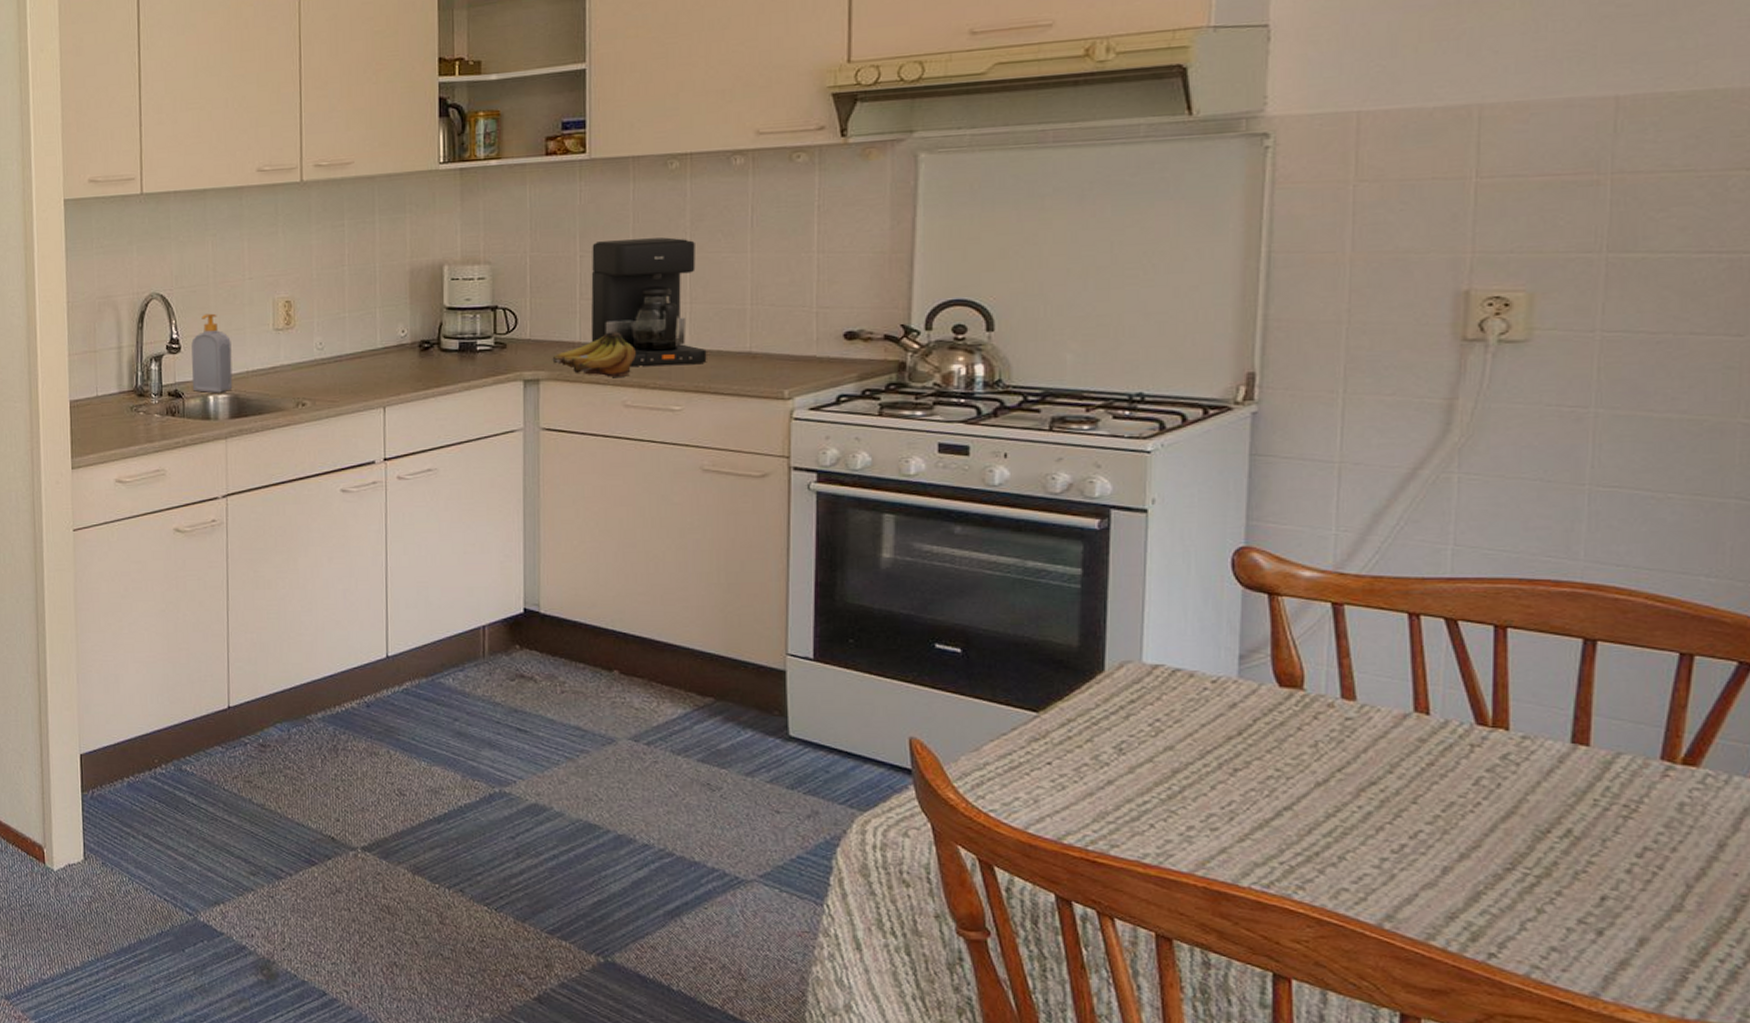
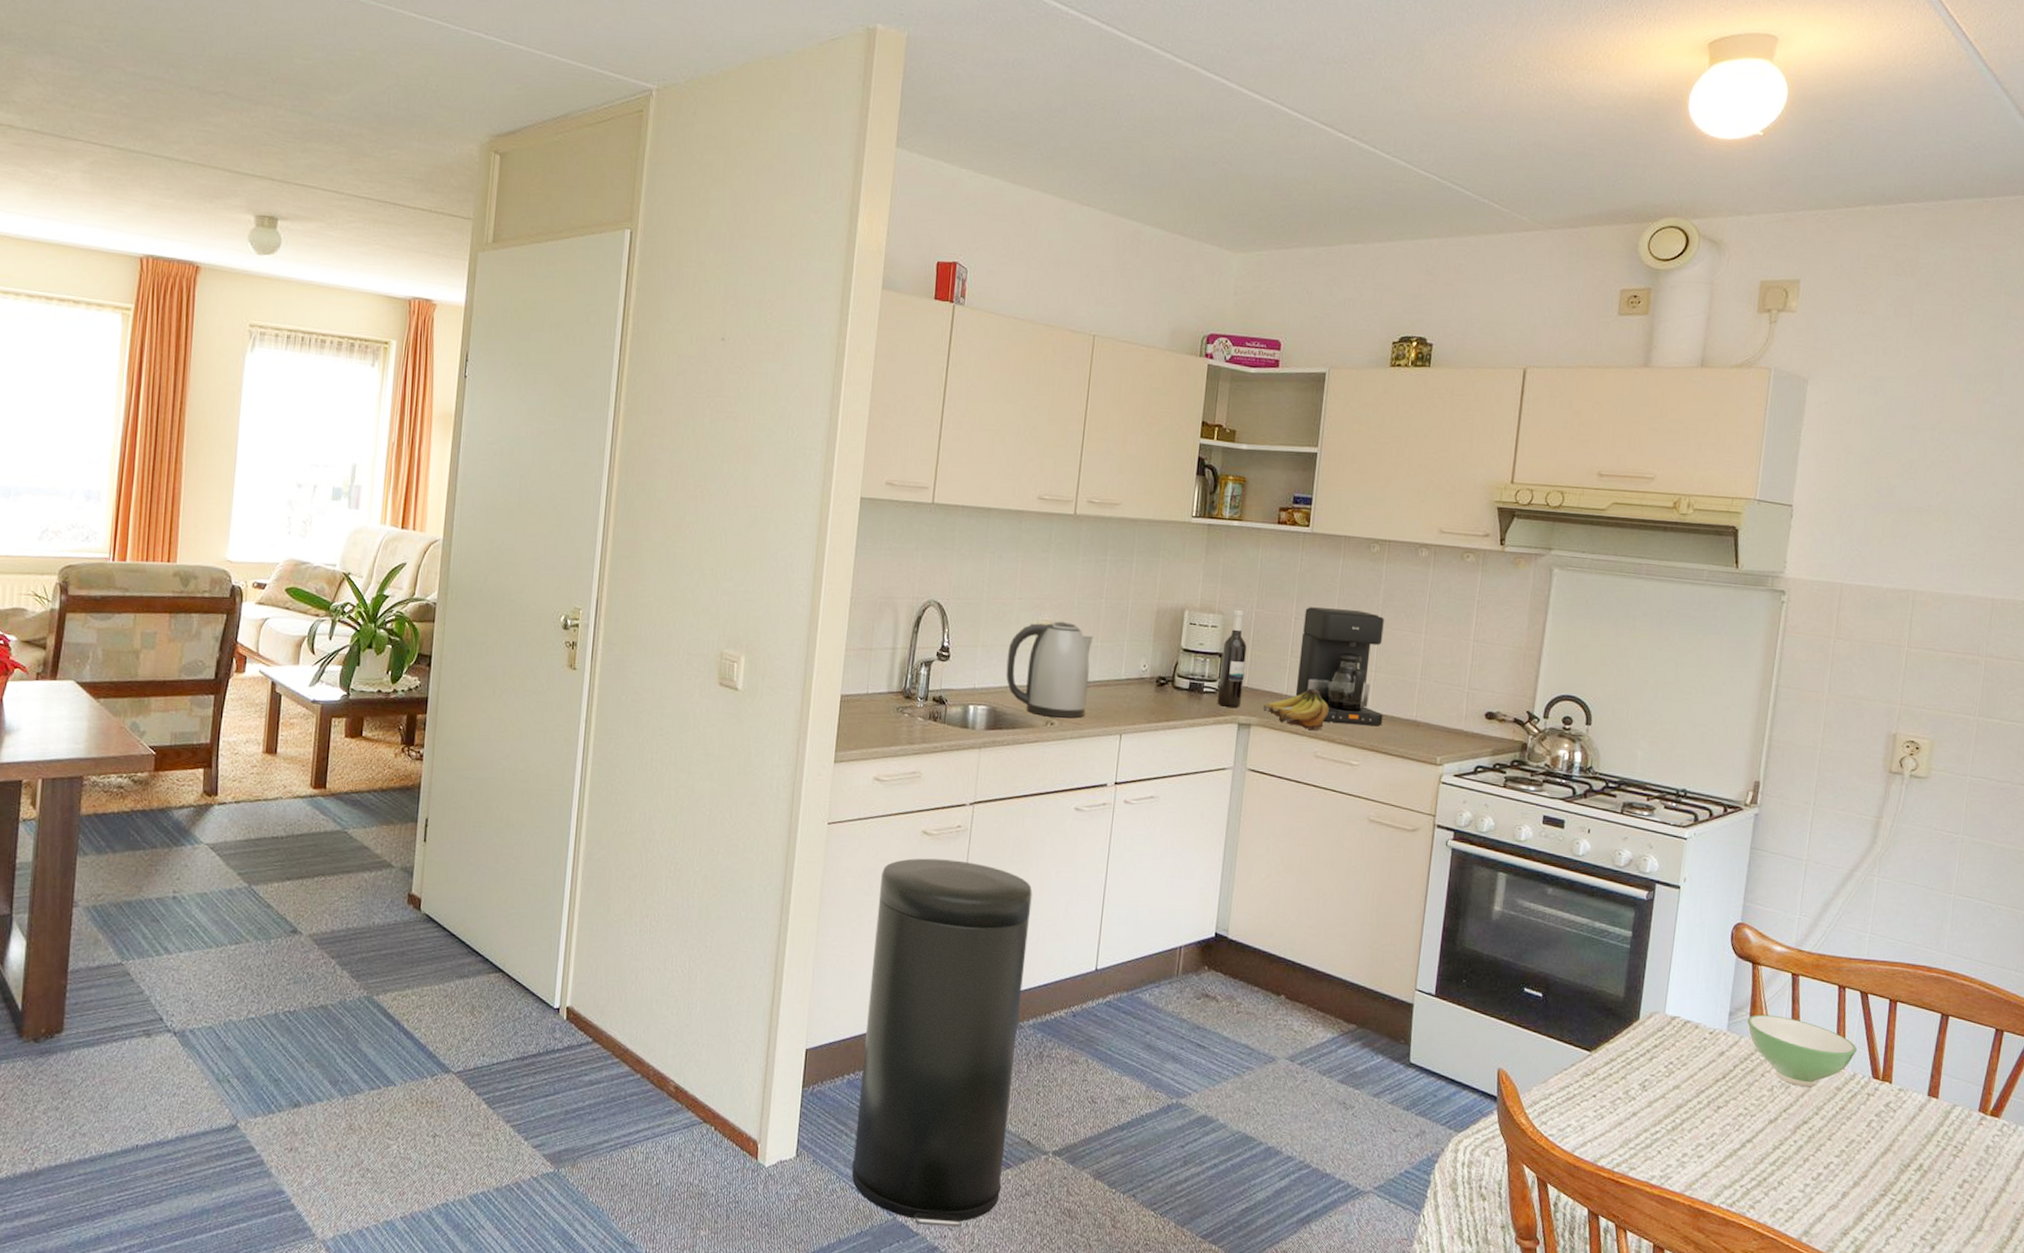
pedal bin: none [136,555,308,926] -> present [852,858,1032,1228]
soap bottle: present [191,313,233,393] -> none [956,626,996,704]
kettle: none [244,296,340,398] -> present [1006,621,1093,719]
wine bottle: none [494,256,525,364] -> present [1217,609,1248,708]
bowl: none [1267,655,1447,741] -> present [1746,1014,1857,1088]

